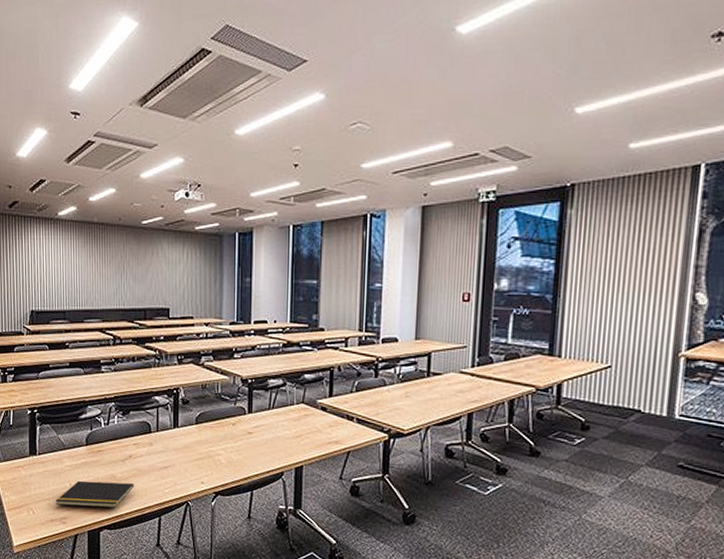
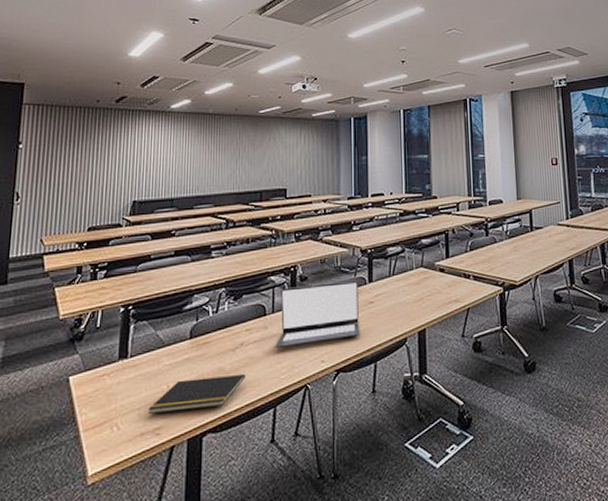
laptop: none [160,408,238,465] -> present [275,281,359,348]

